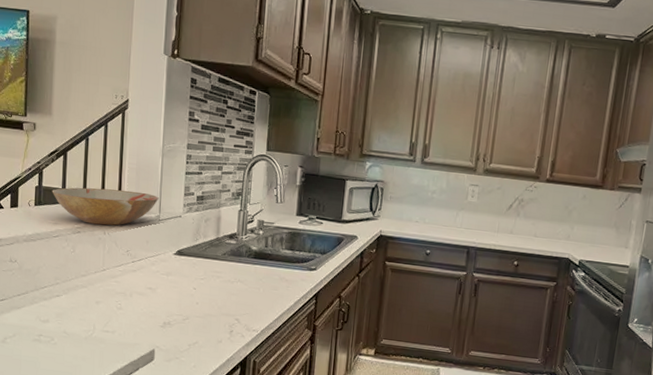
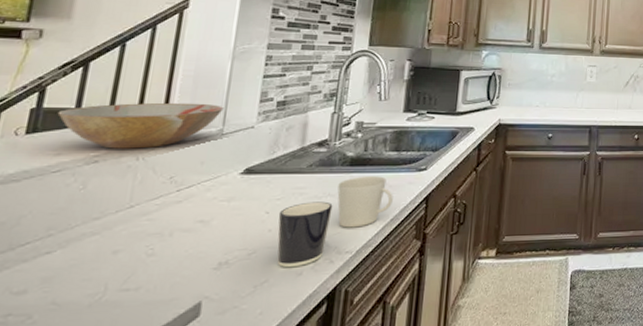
mug: none [202,284,242,336] -> present [277,201,333,268]
cup: none [245,268,289,312] -> present [337,176,393,228]

